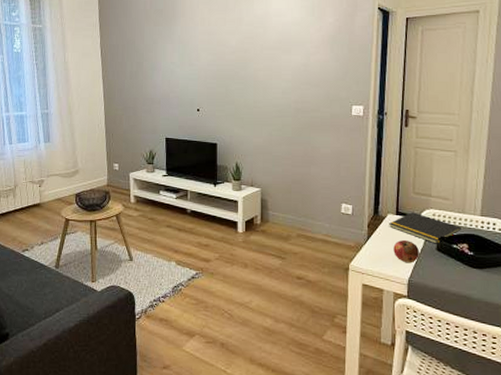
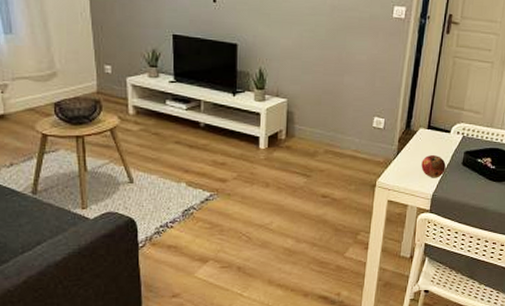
notepad: present [389,212,461,244] -> none [419,126,488,159]

